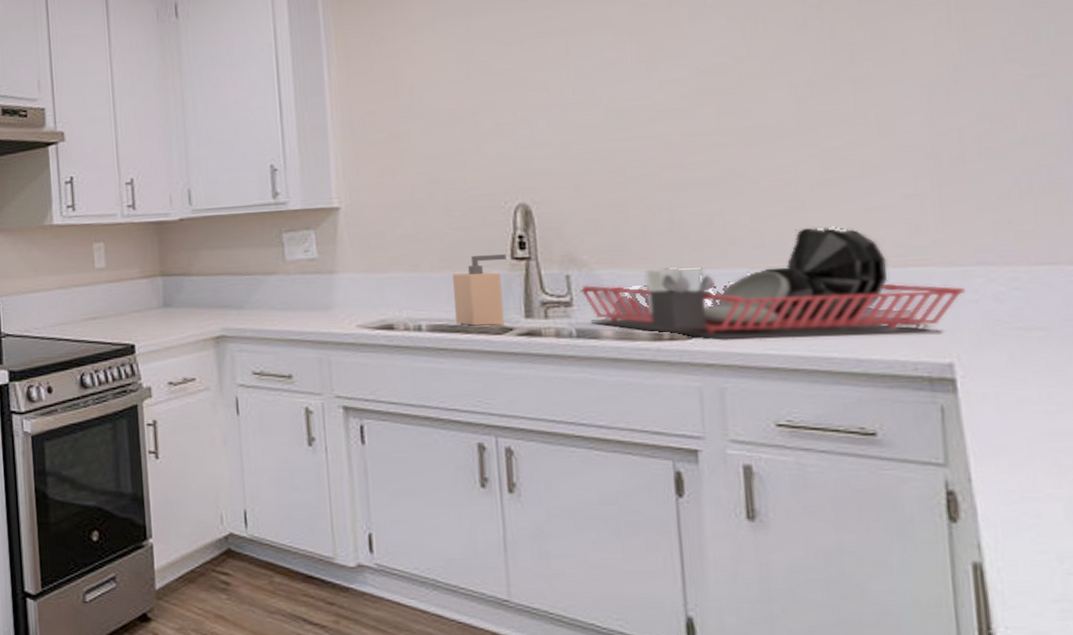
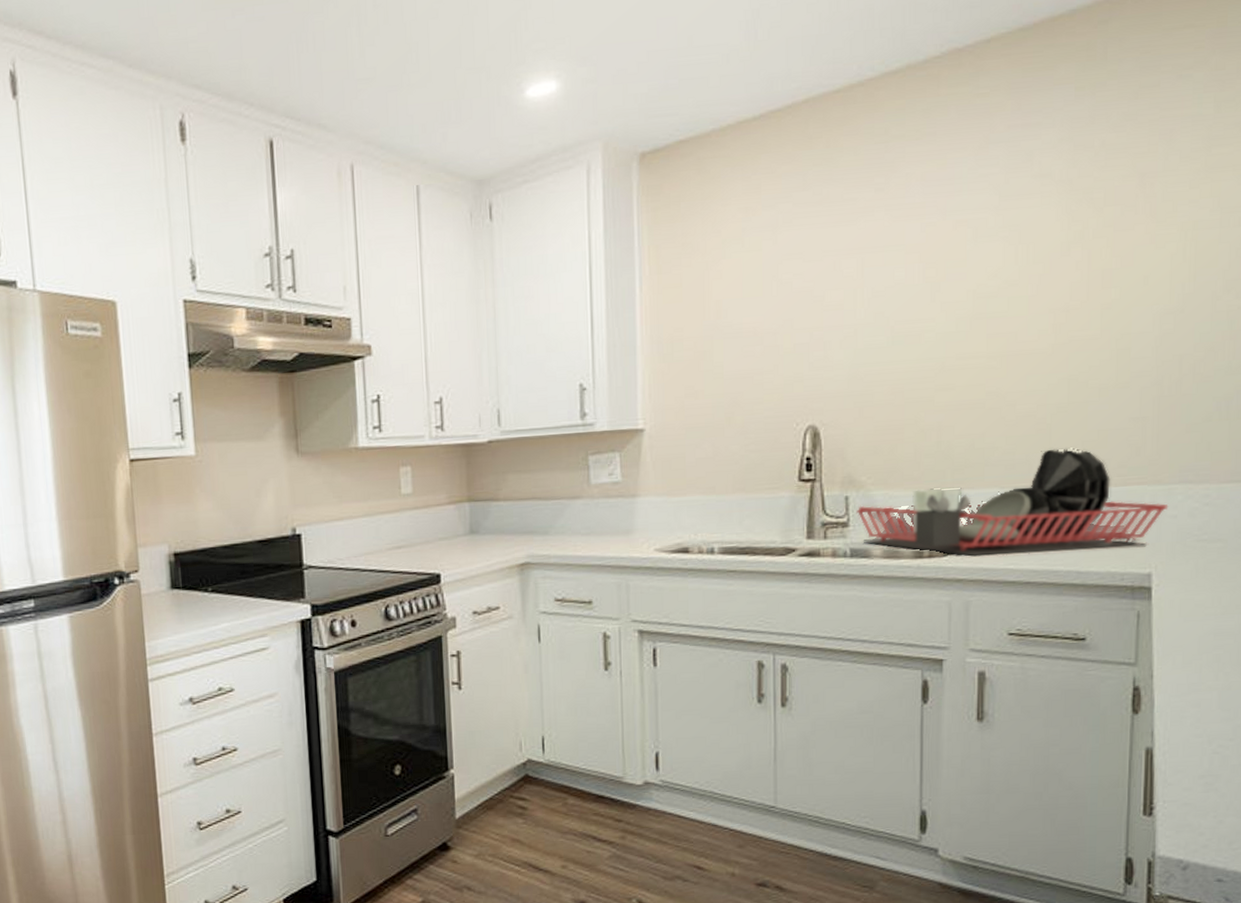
soap dispenser: present [453,254,507,326] -> none [744,476,794,548]

